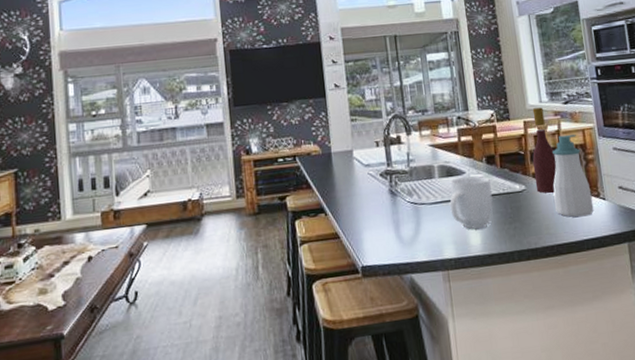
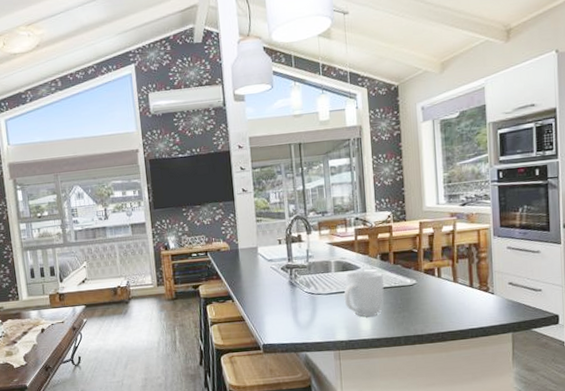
wine bottle: present [532,107,557,194] -> none [425,209,449,288]
soap bottle: present [552,134,594,218] -> none [443,234,482,309]

